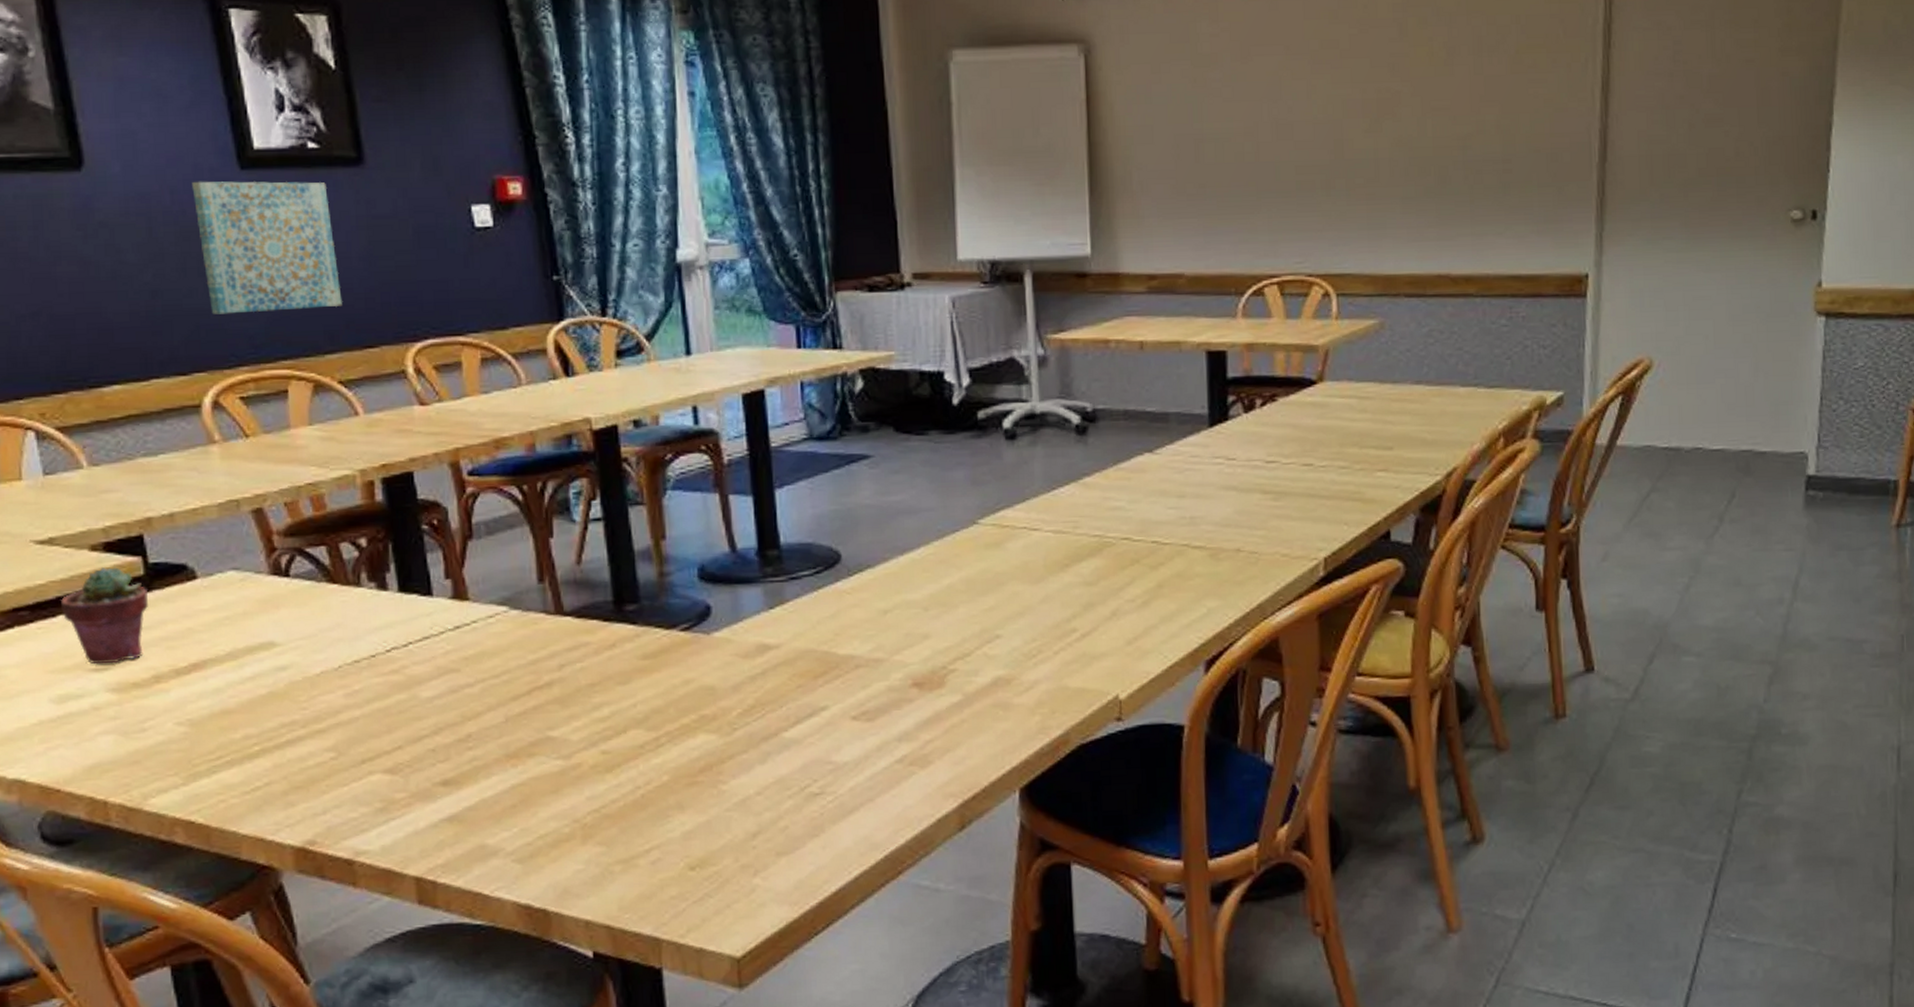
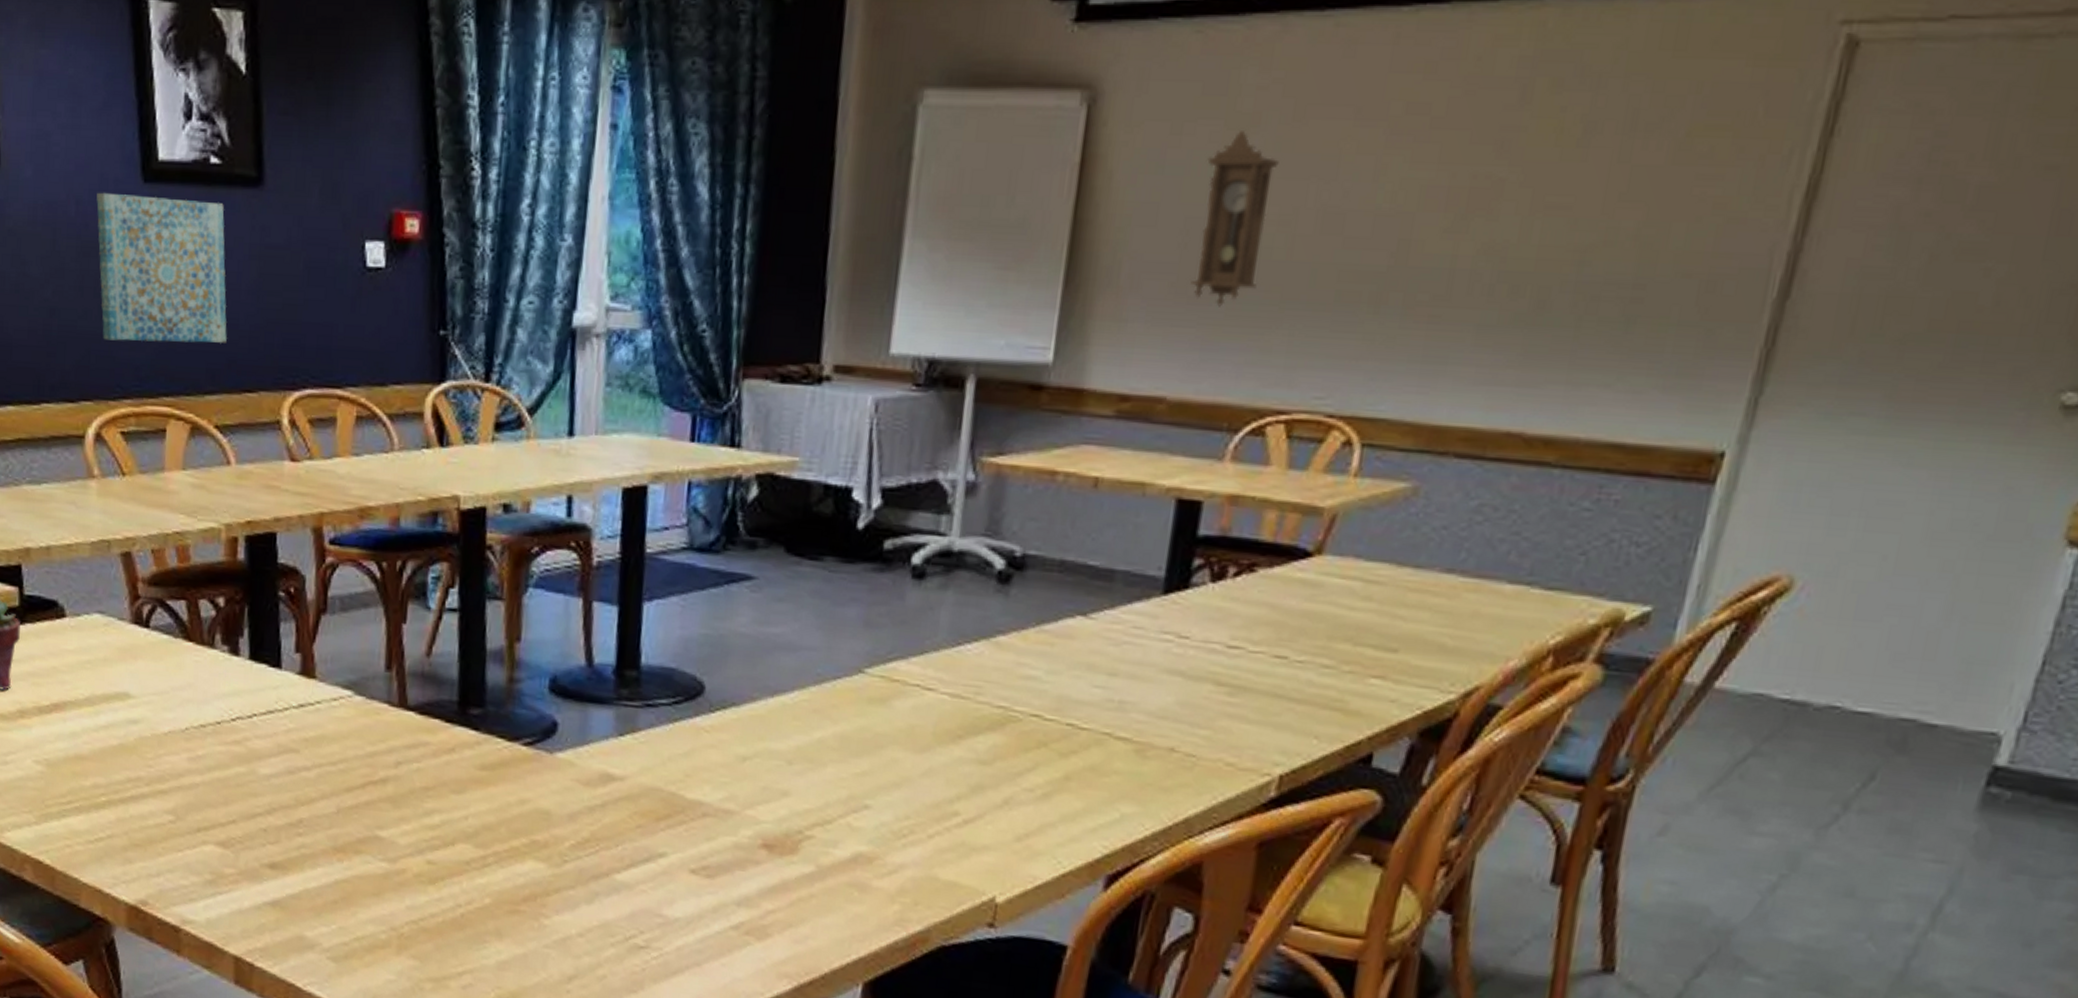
pendulum clock: none [1183,68,1237,201] -> present [1190,131,1279,307]

